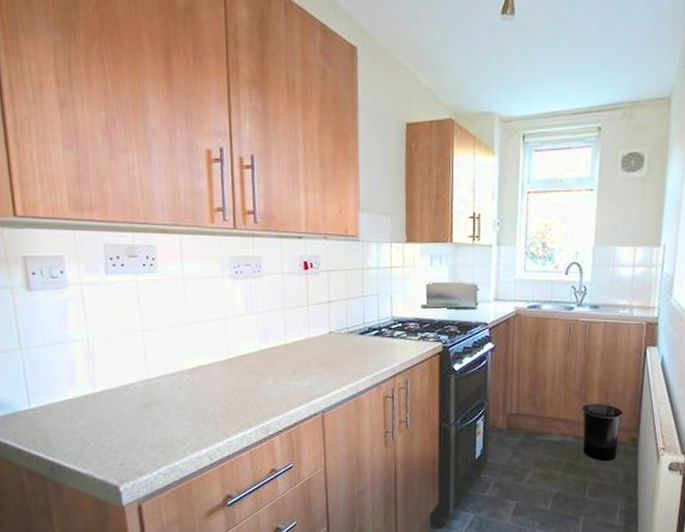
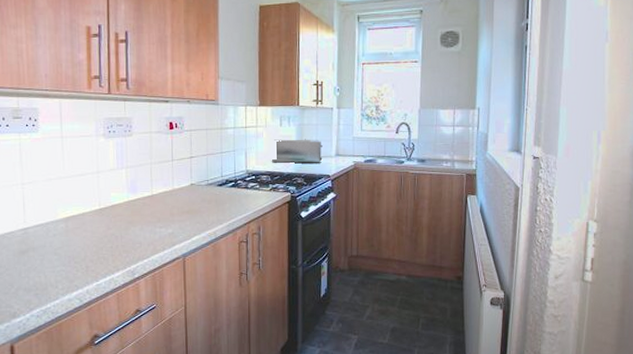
waste bin: present [582,403,624,461] -> none [413,245,450,297]

